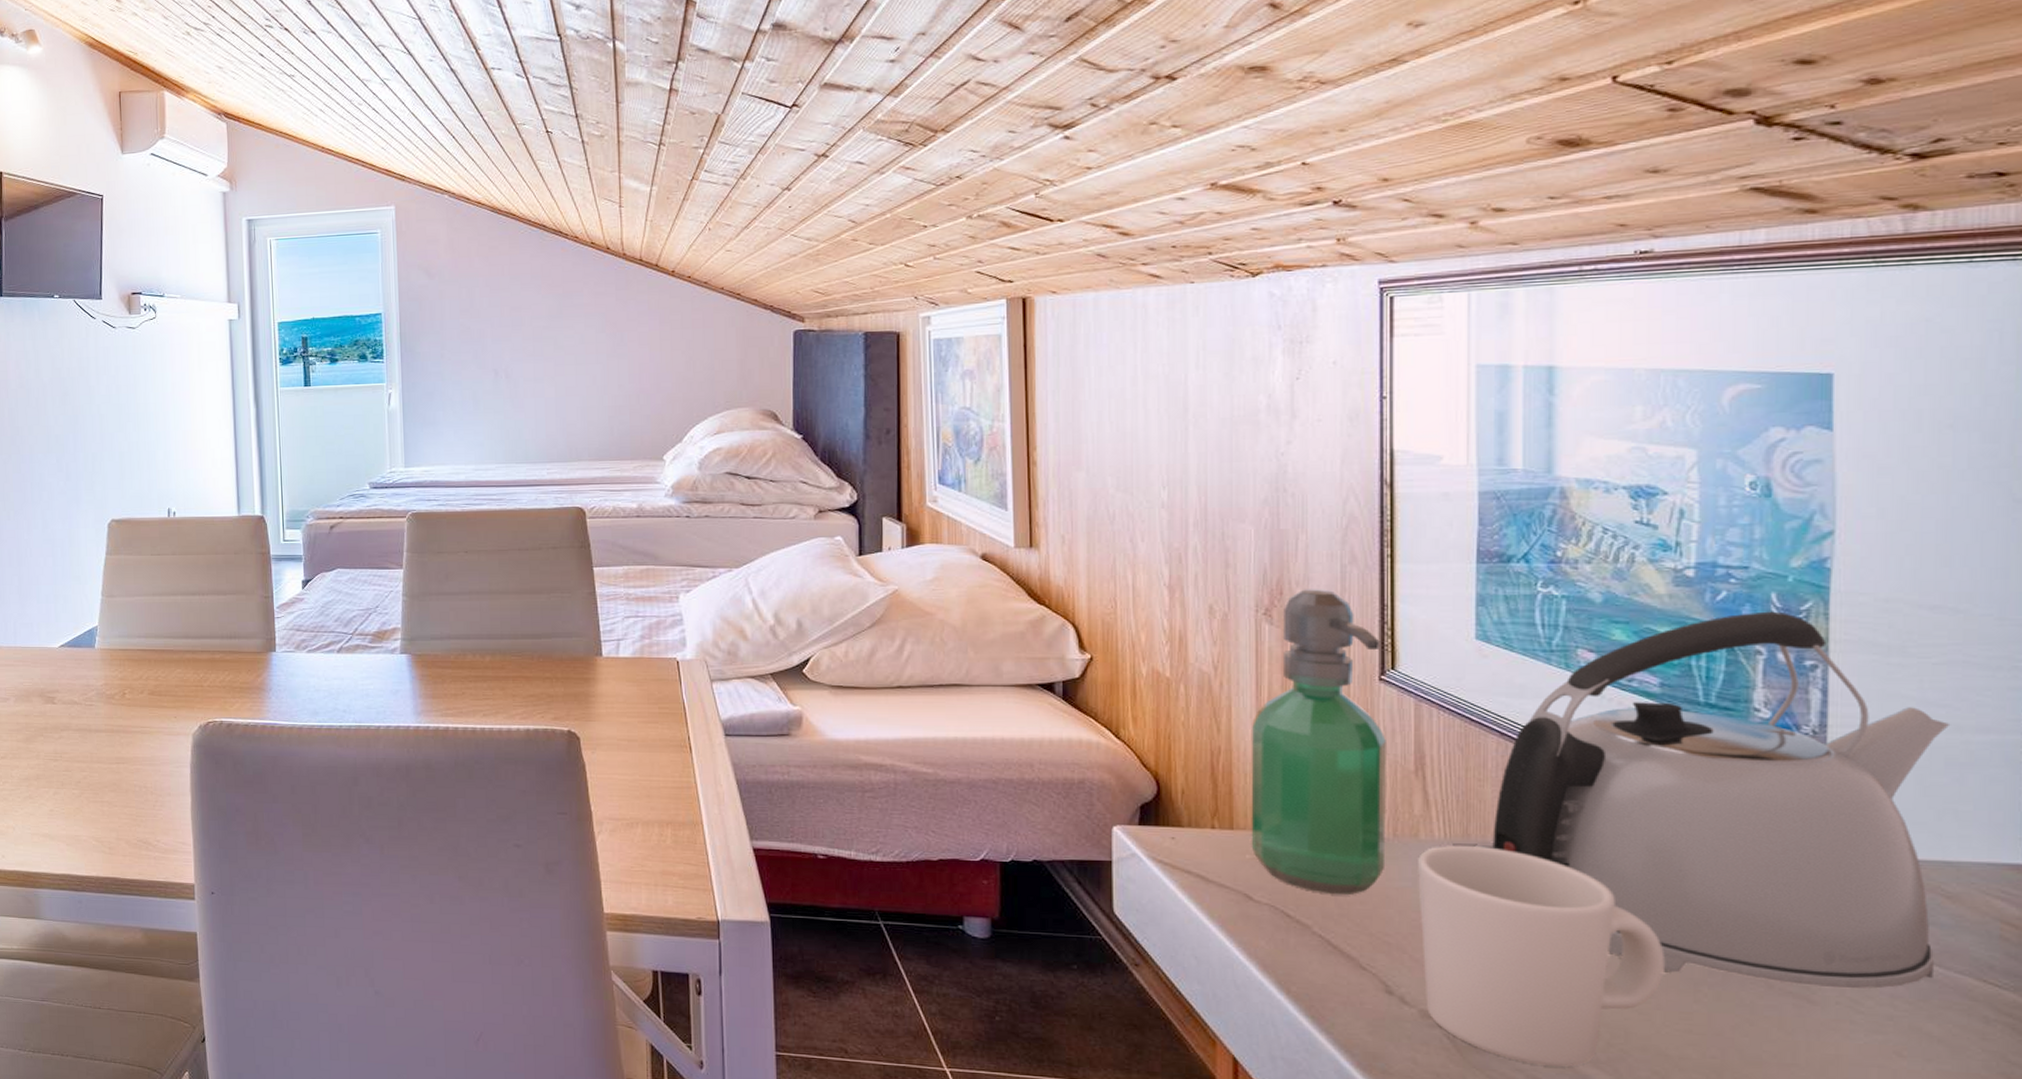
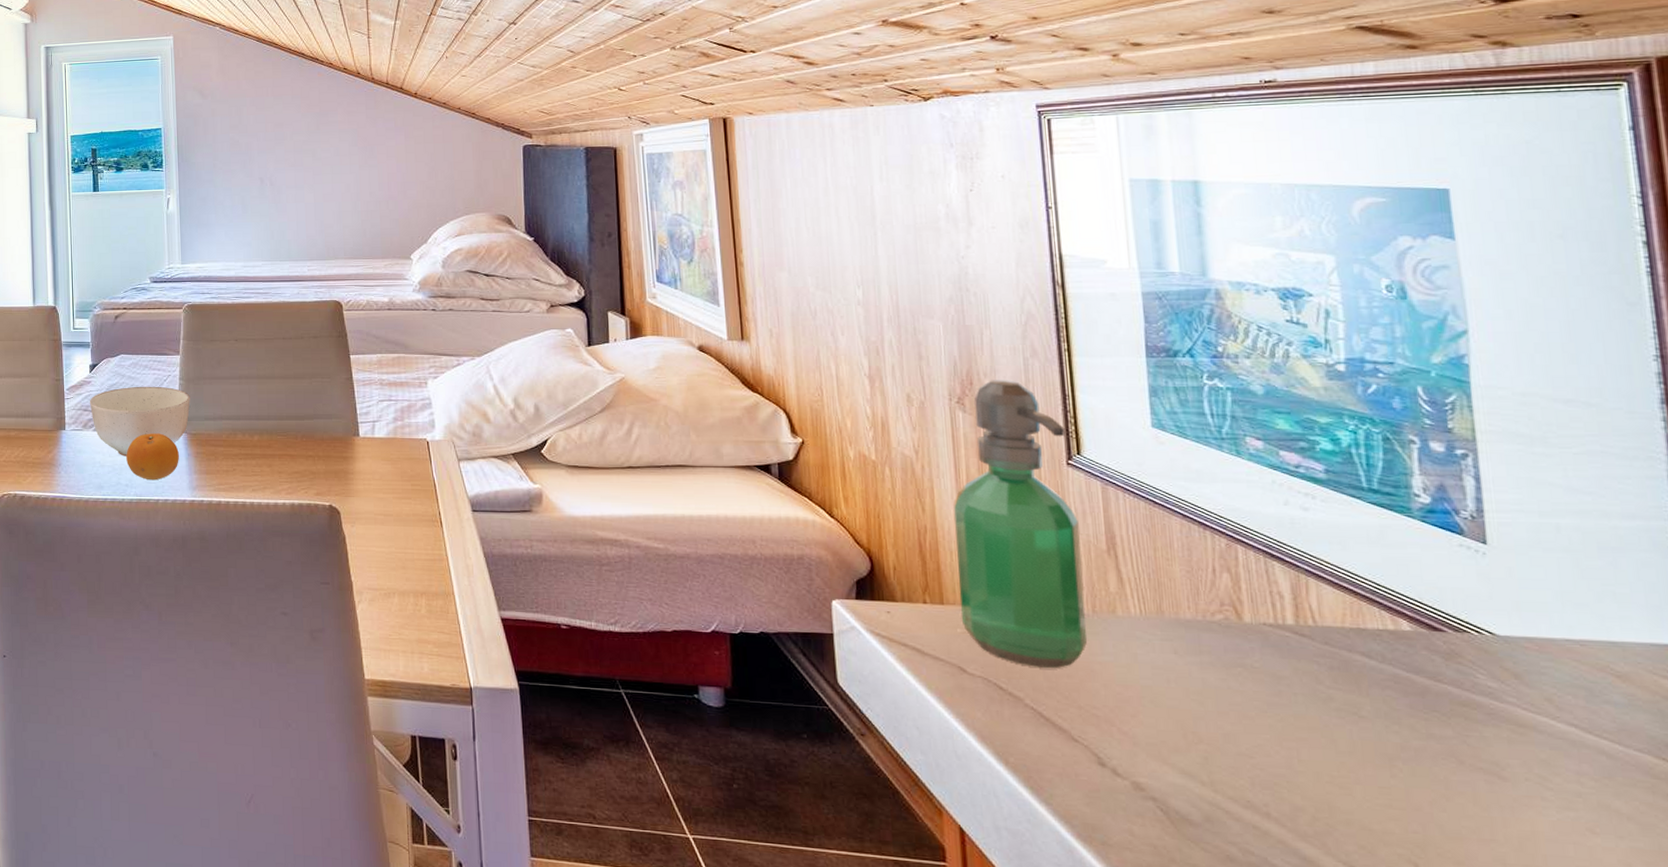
bowl: none [302,603,415,680] -> present [89,386,190,456]
fruit: none [344,654,402,706] -> present [126,433,179,481]
mug: present [1418,846,1664,1067] -> none [1117,622,1359,840]
kettle: present [1492,611,1951,989] -> none [1184,403,1614,766]

